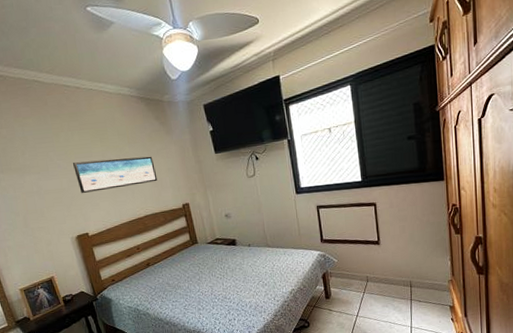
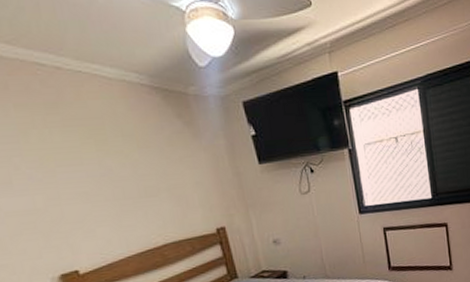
wall art: present [73,156,158,194] -> none [52,165,182,217]

